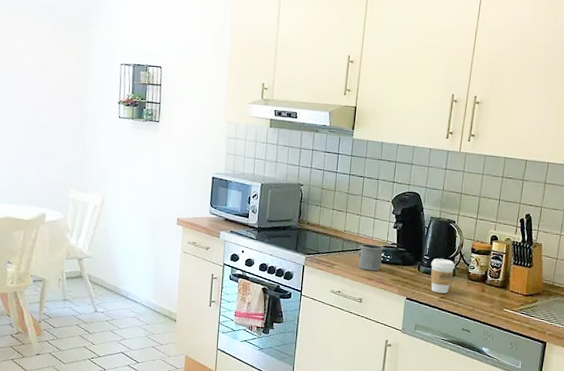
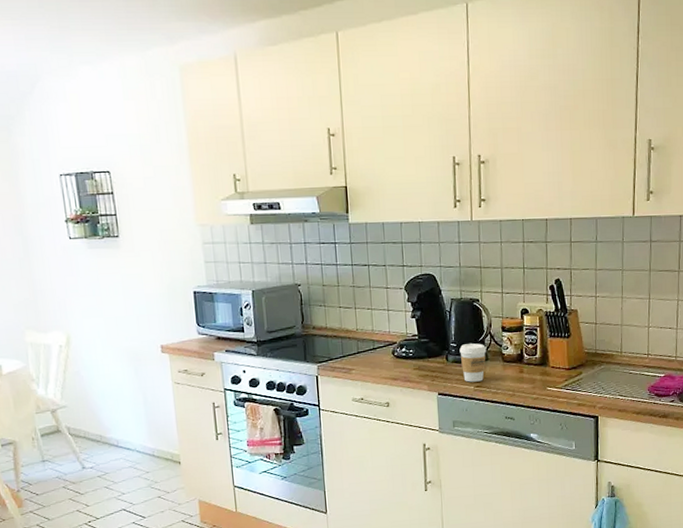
mug: present [358,243,384,271] -> none [377,339,405,370]

